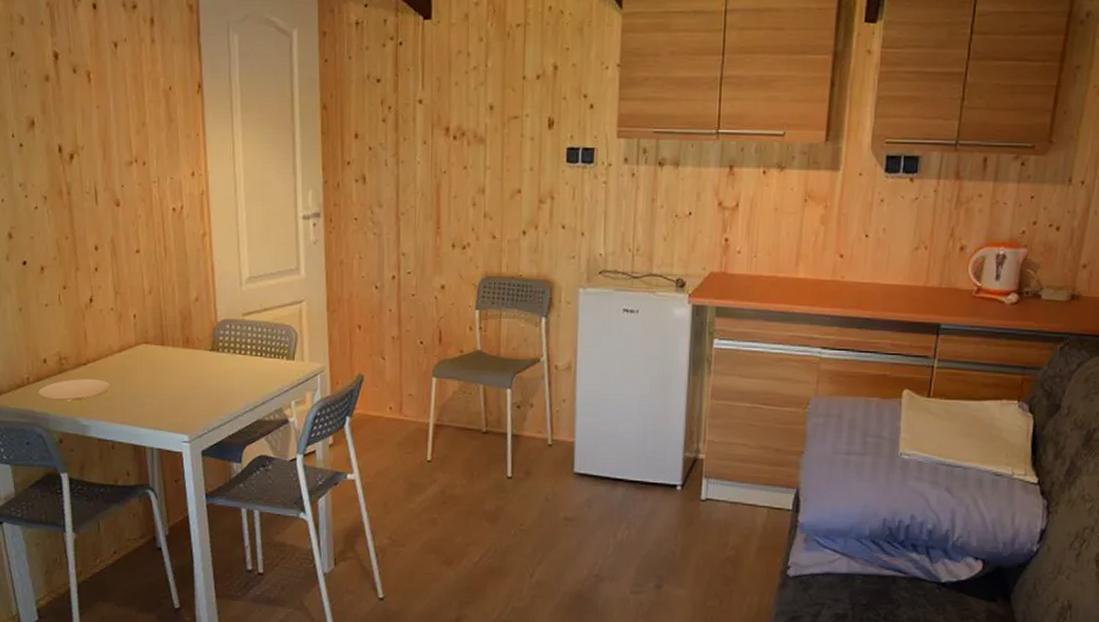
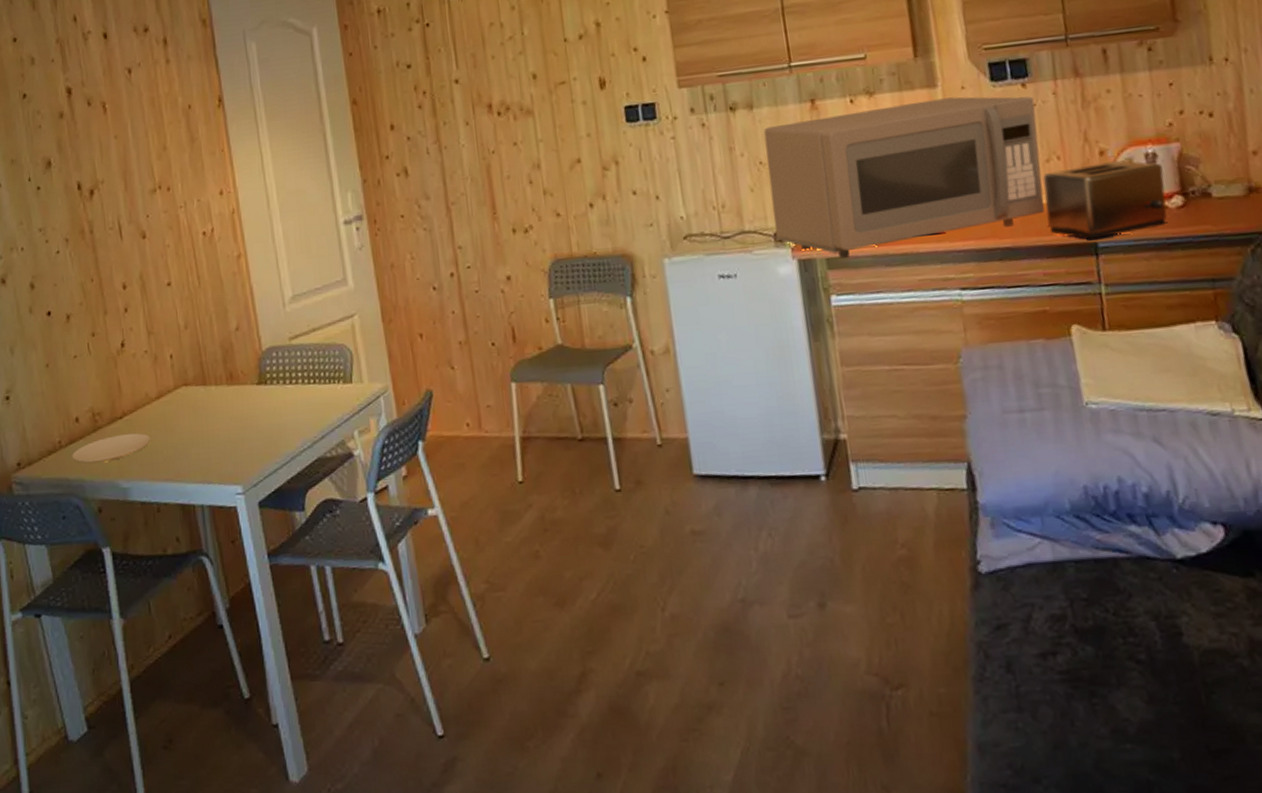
microwave: none [677,181,917,310] -> present [763,96,1045,260]
toaster: none [904,256,1008,321] -> present [1043,160,1167,239]

